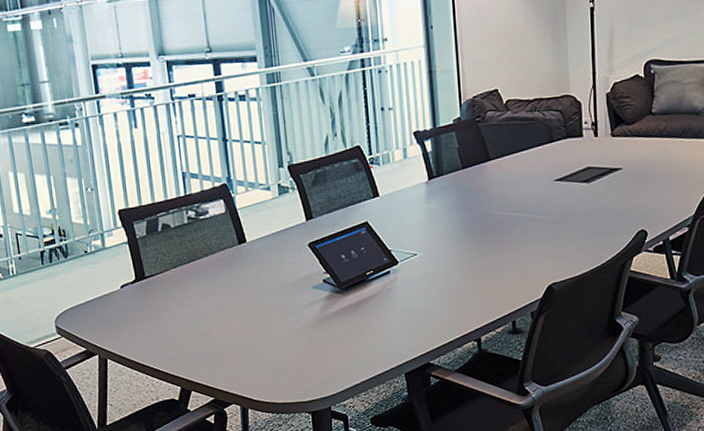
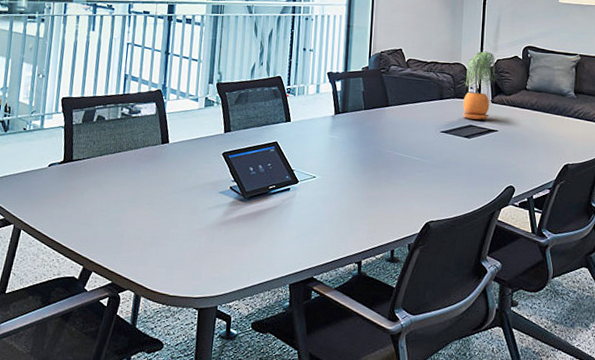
potted plant: none [577,75,614,160] -> present [462,51,496,120]

